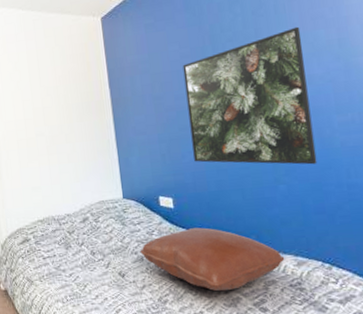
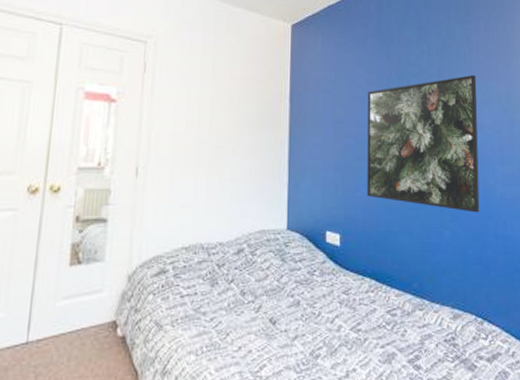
pillow: present [140,227,285,292] -> none [297,270,443,346]

